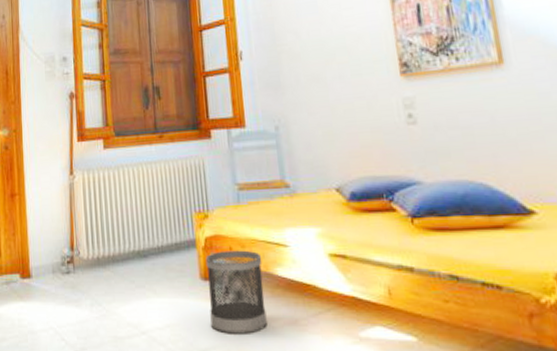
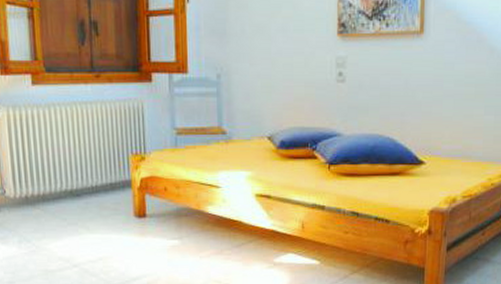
wastebasket: present [205,250,267,334] -> none [140,190,195,264]

